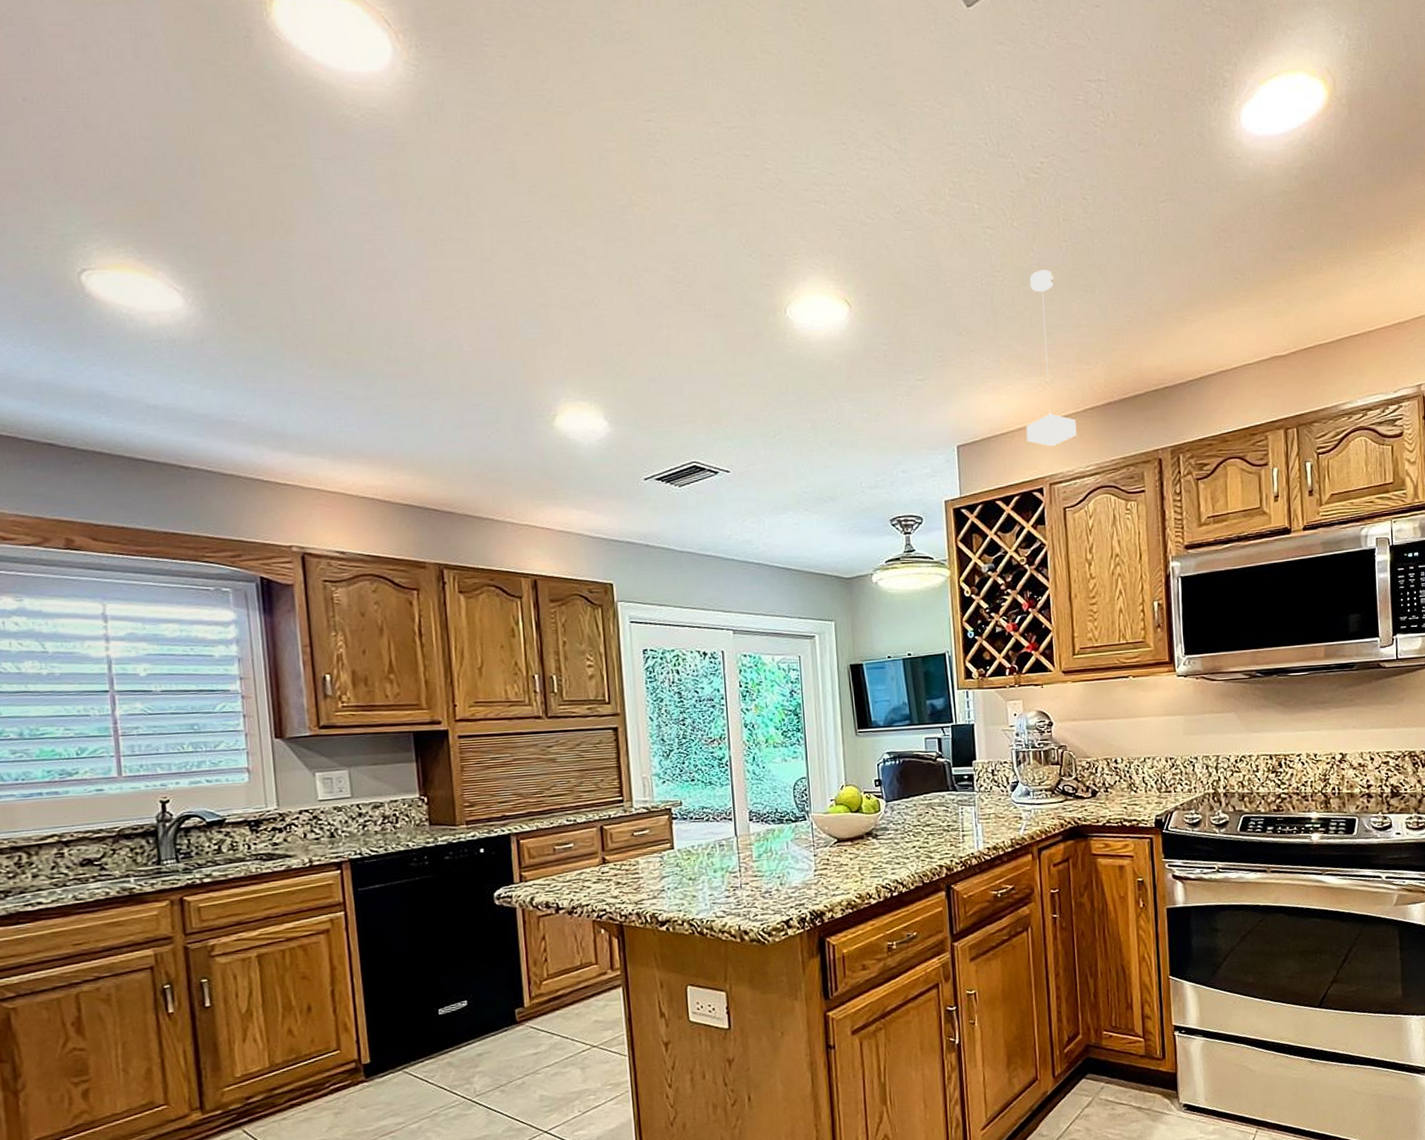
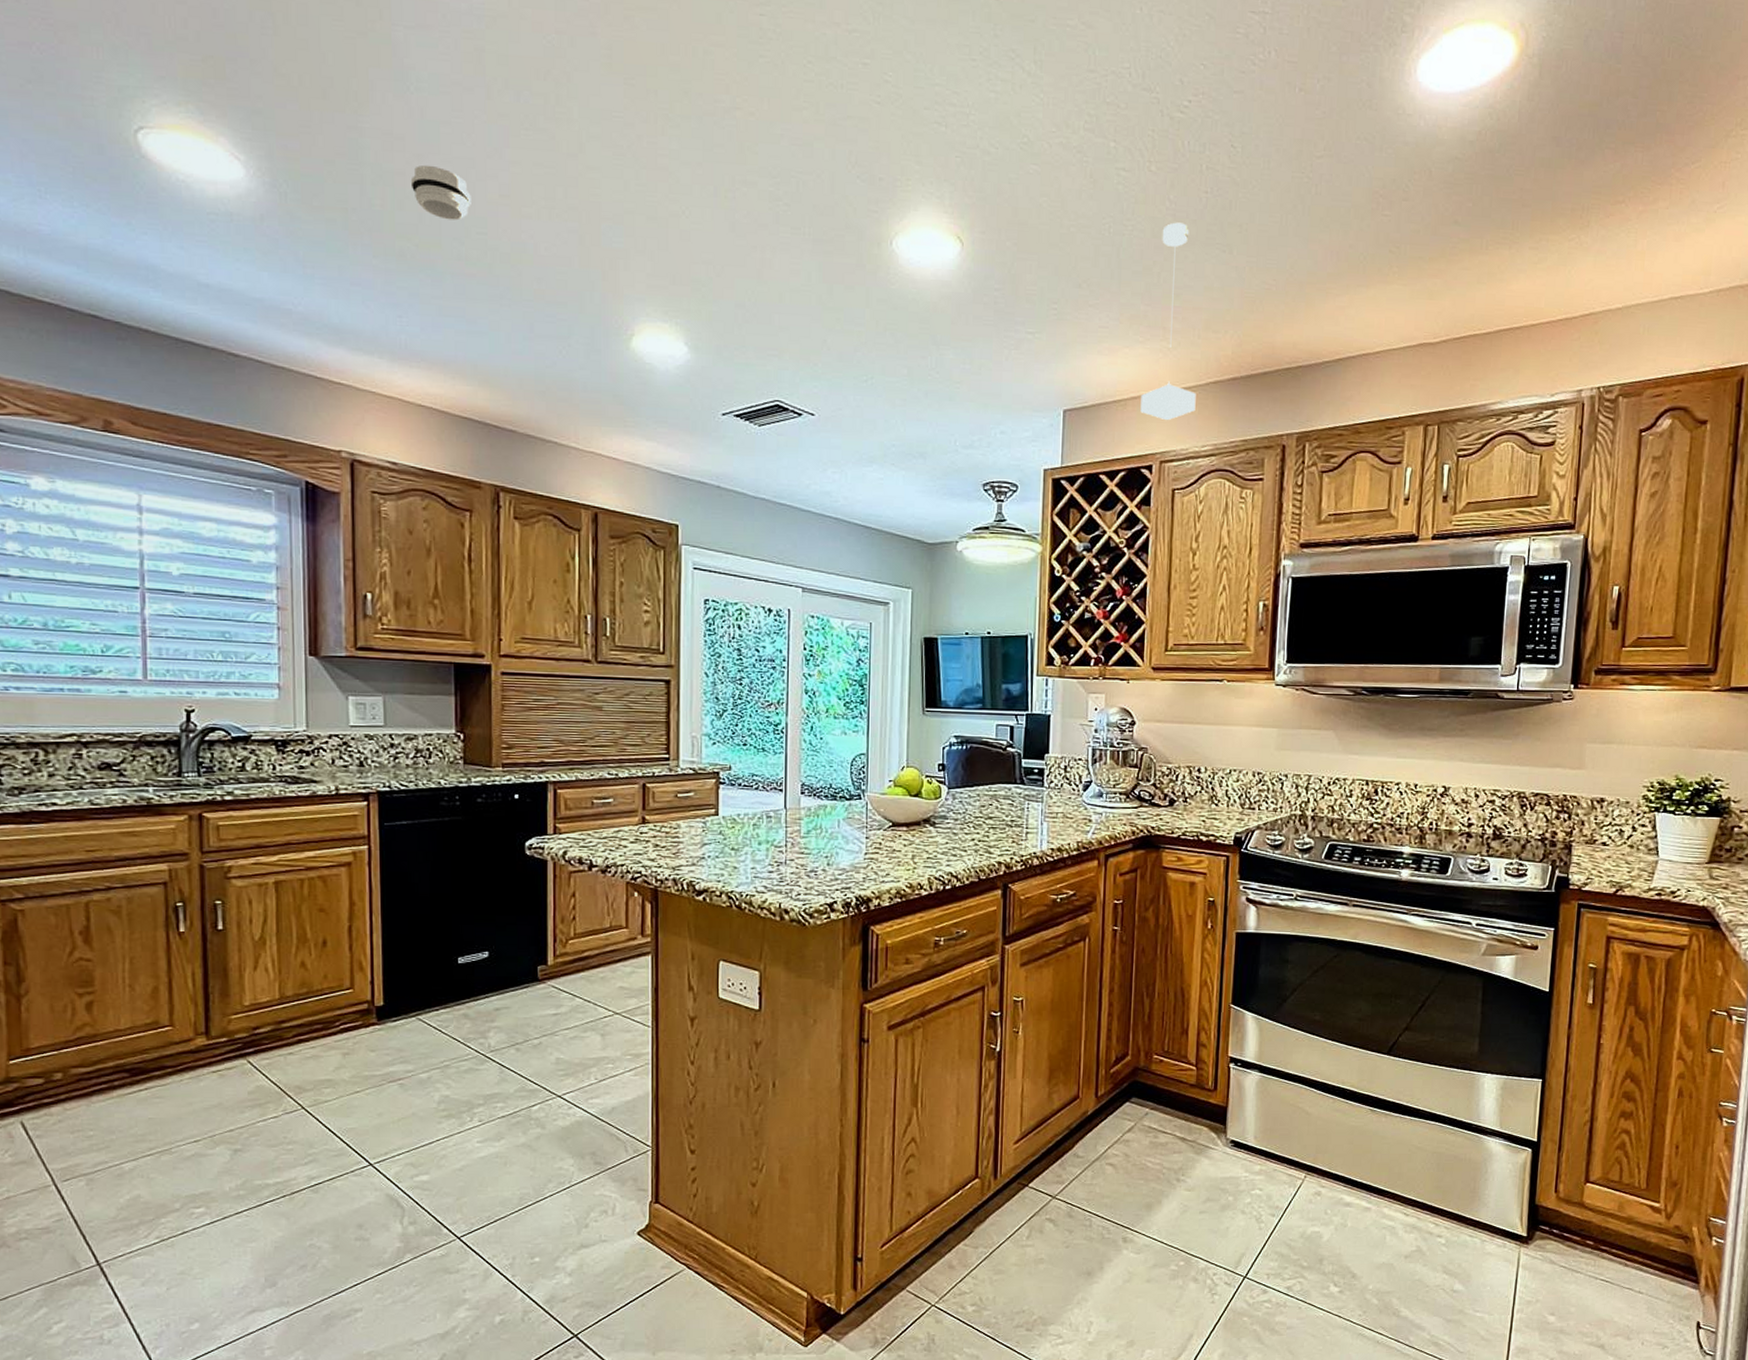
smoke detector: none [338,279,397,327] -> present [410,164,471,221]

